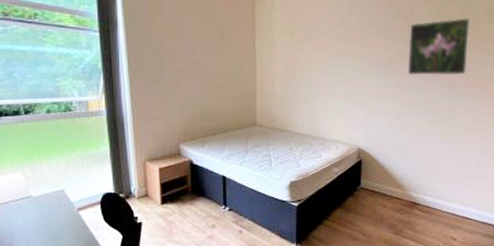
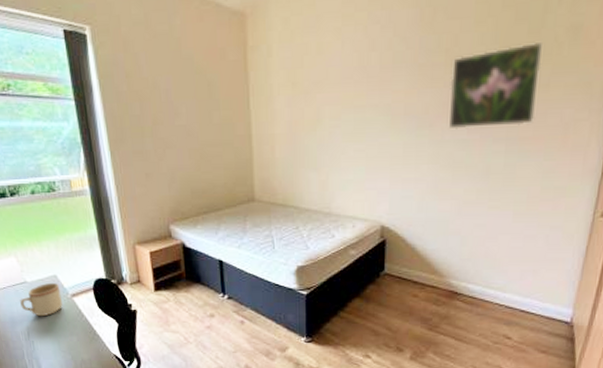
mug: none [22,197,67,231] -> present [20,282,63,317]

